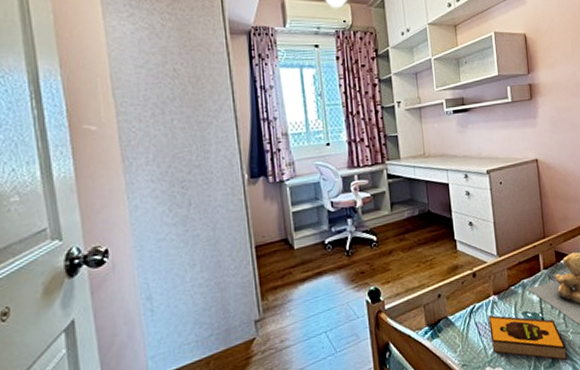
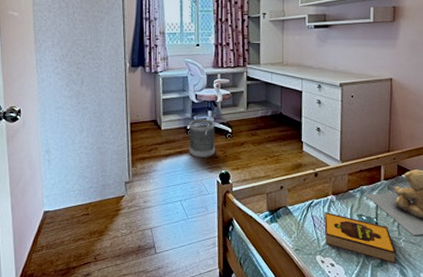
wastebasket: none [325,229,361,277] -> present [188,119,216,158]

